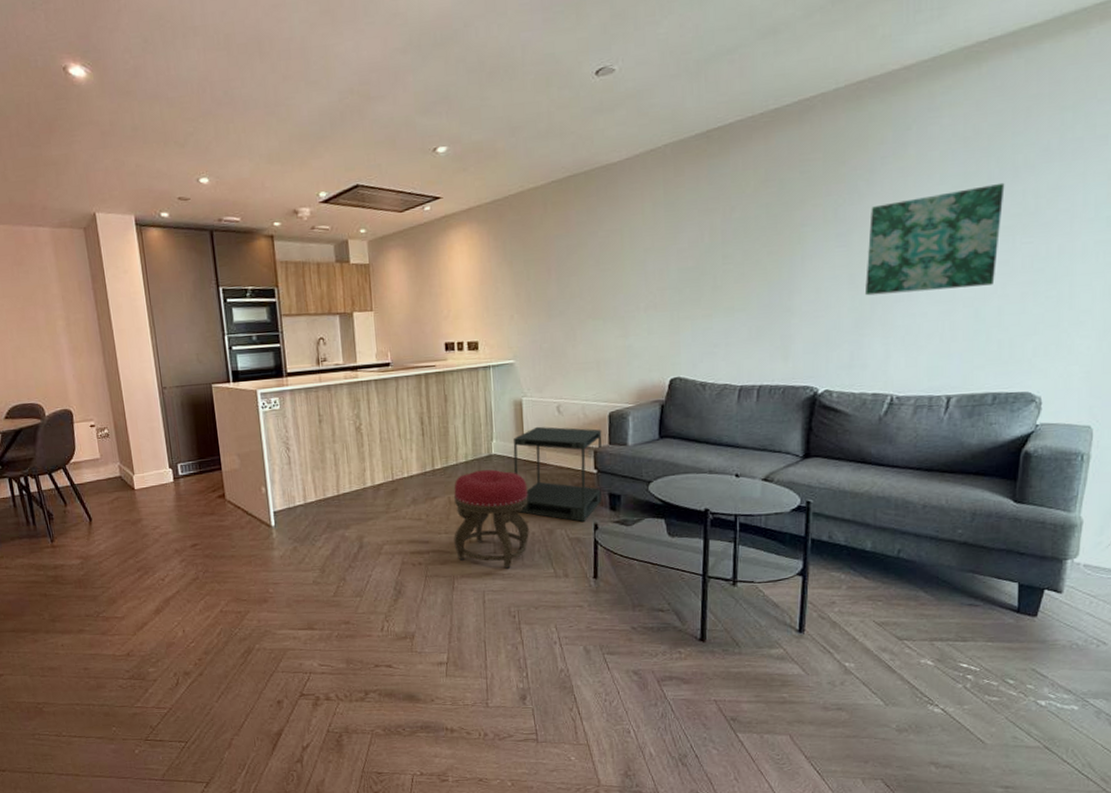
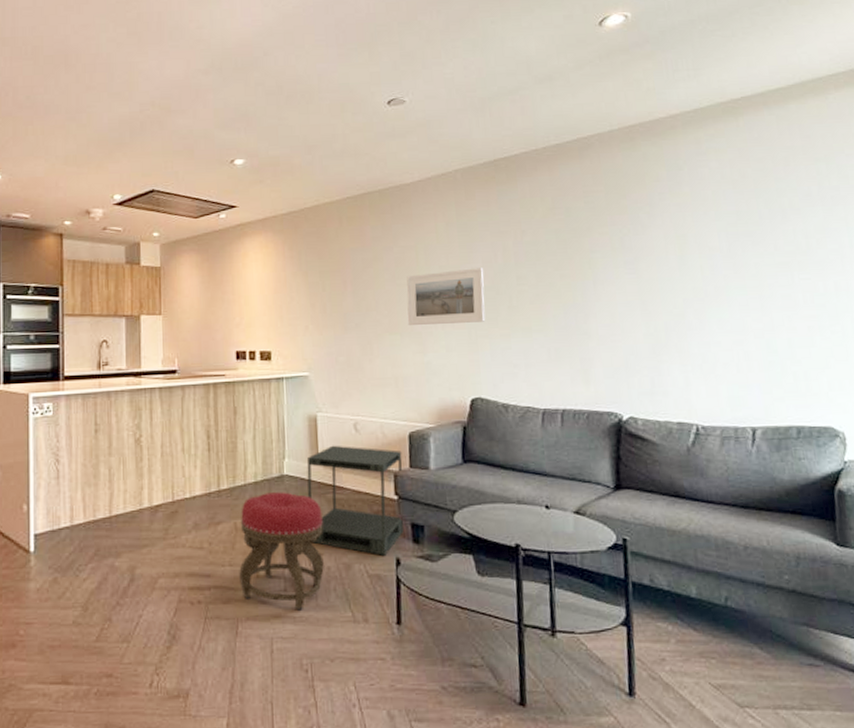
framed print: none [610,248,690,310] -> present [406,268,486,325]
wall art: present [864,182,1005,296] -> none [654,222,781,323]

